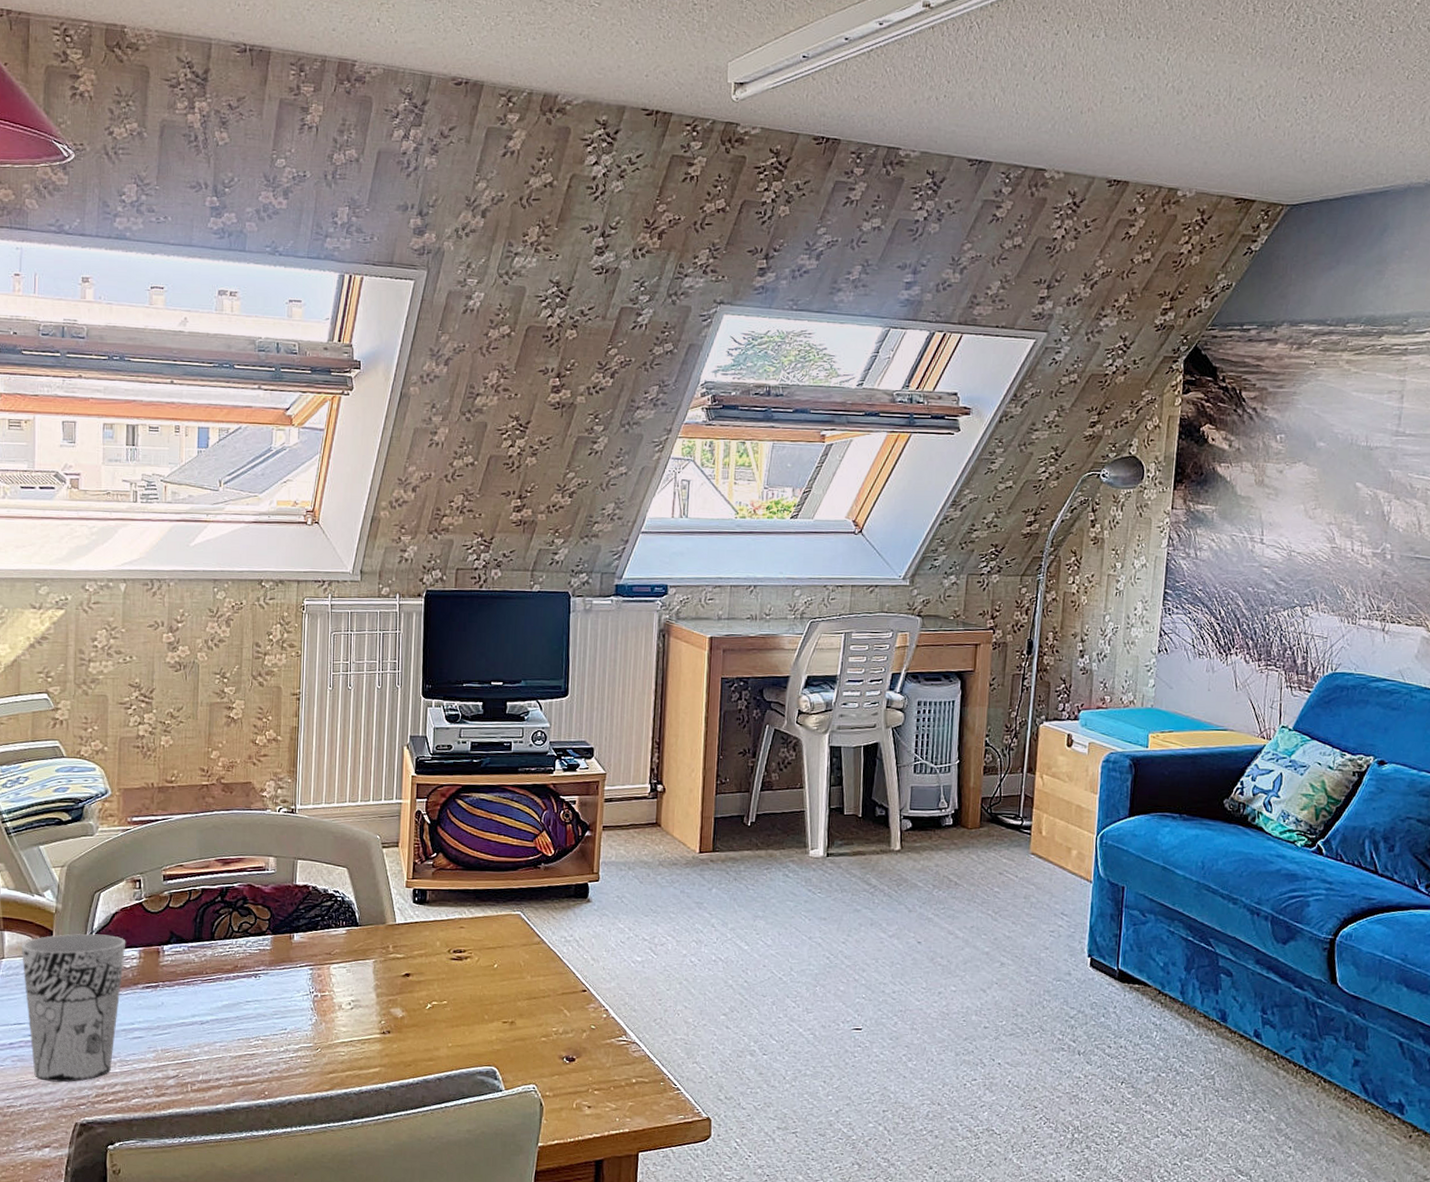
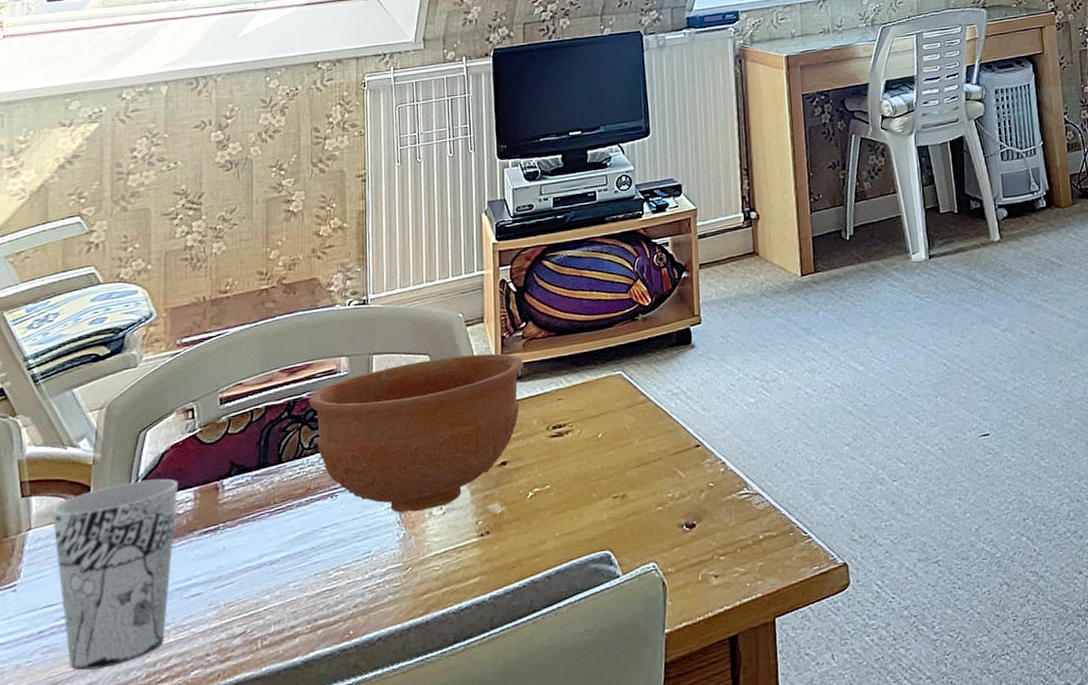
bowl: none [240,872,431,1003] -> present [309,353,523,513]

